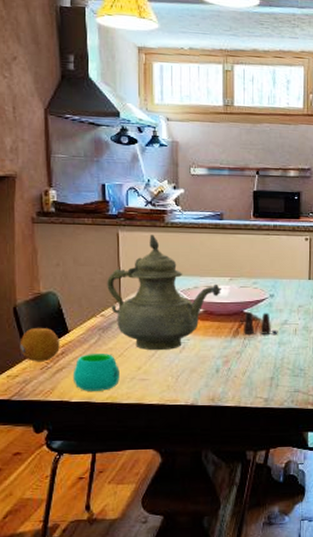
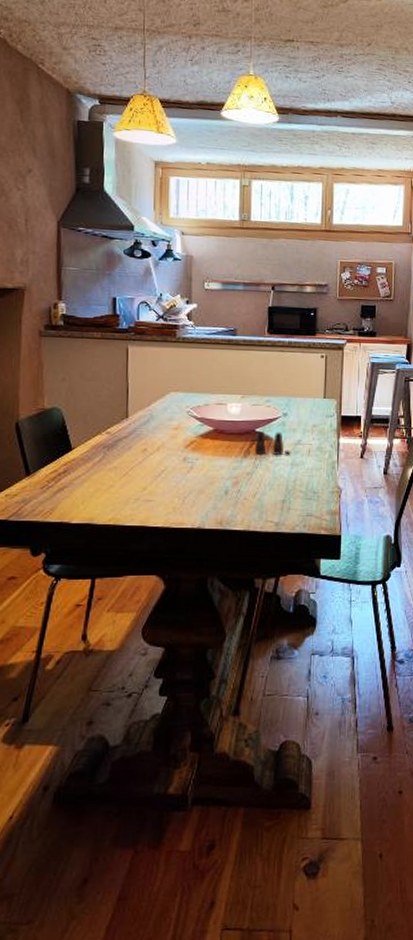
fruit: present [19,328,60,362] -> none [20,445,62,481]
mug: present [72,354,120,391] -> none [74,473,124,512]
teapot: present [107,235,221,351] -> none [114,350,233,471]

